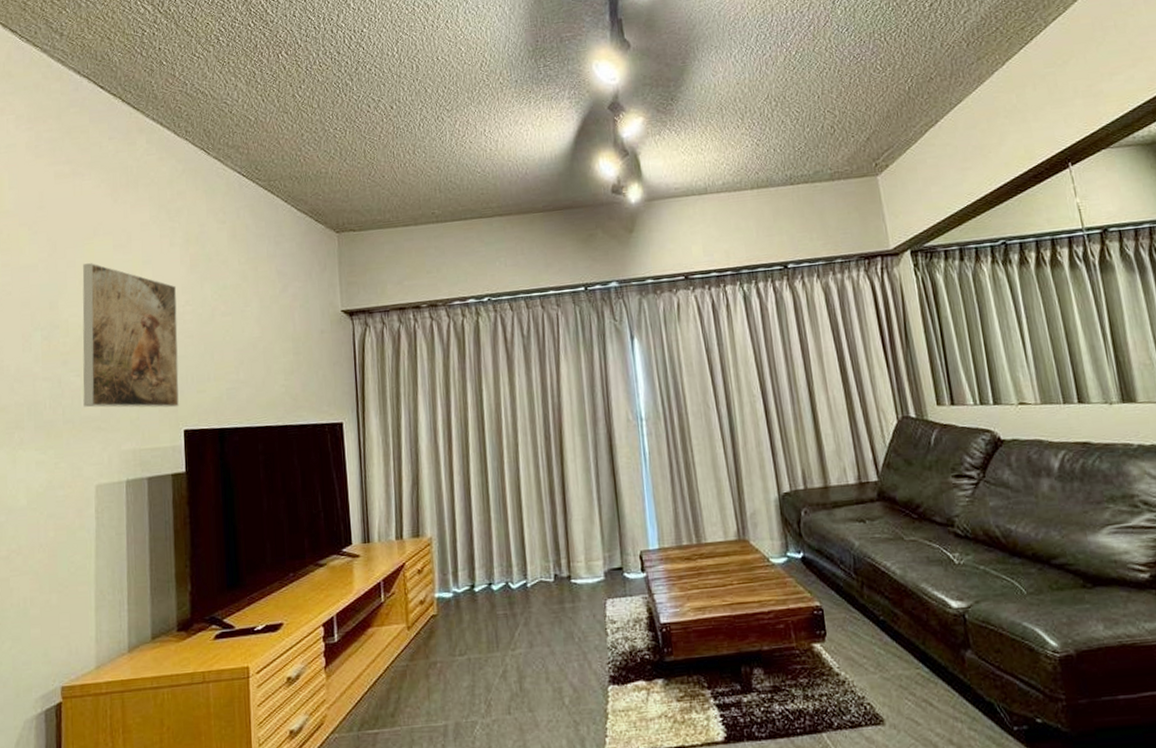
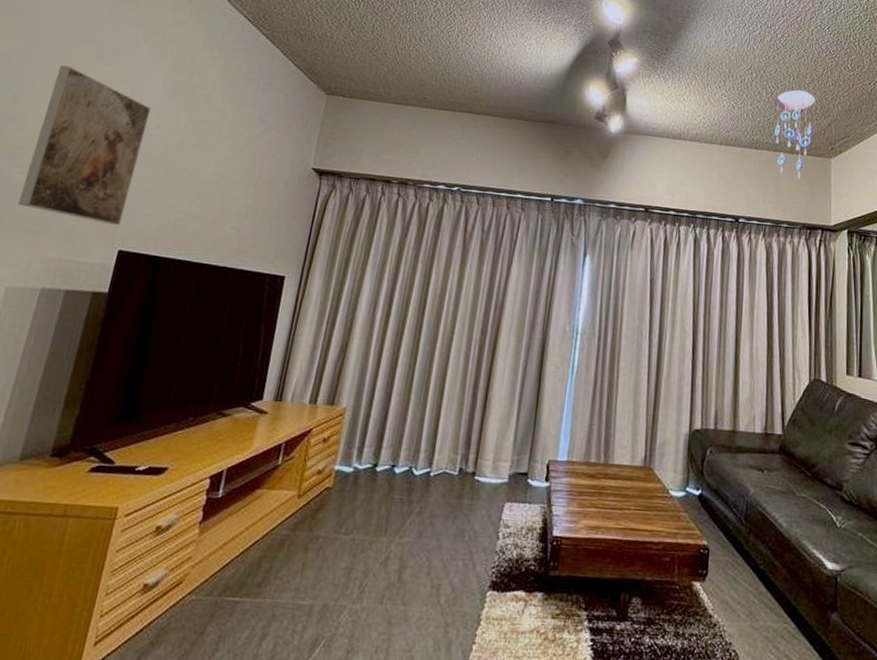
ceiling mobile: none [801,107,852,206] -> present [774,90,815,179]

